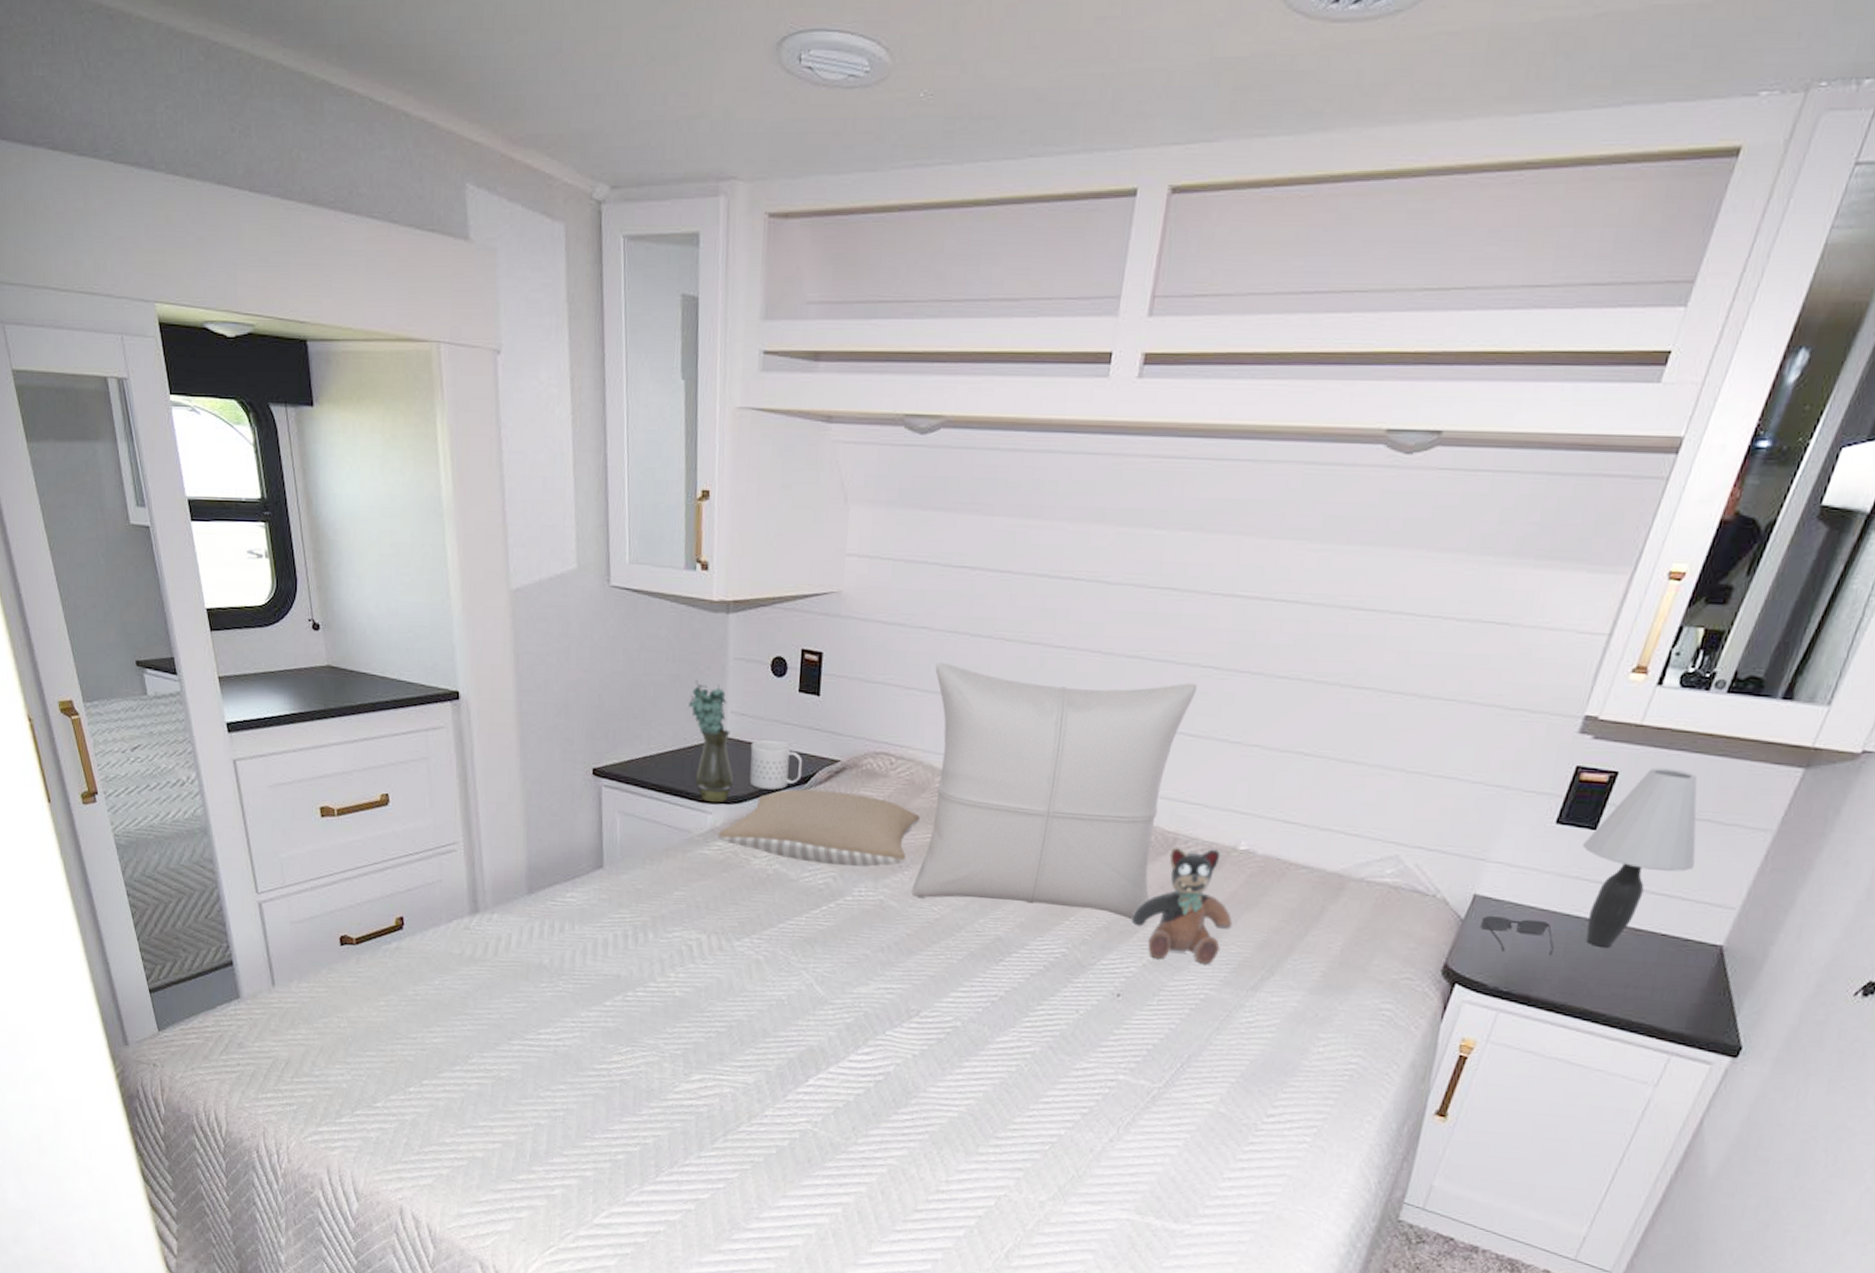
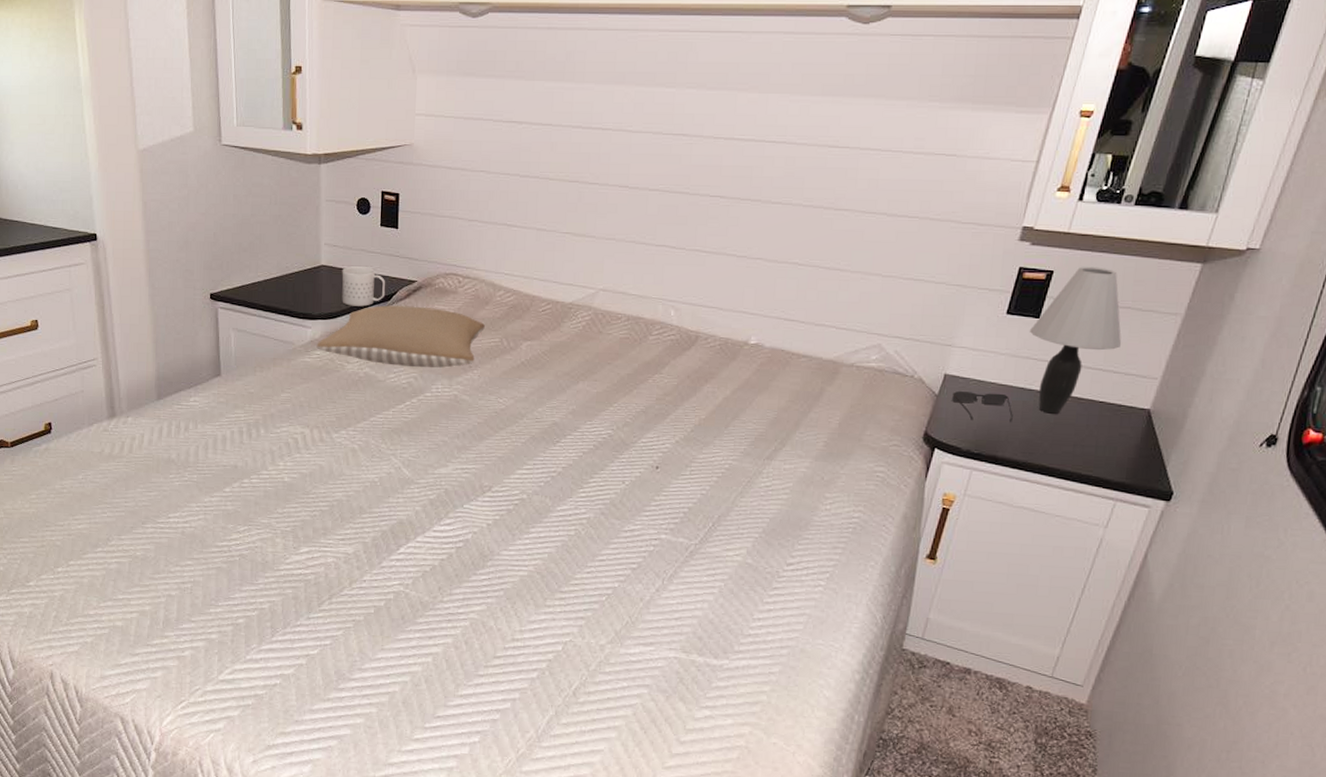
vase: present [689,680,734,802] -> none [289,219,329,318]
pillow: present [911,663,1197,920] -> none [480,199,707,405]
stuffed animal: present [1131,846,1233,964] -> none [664,343,748,439]

